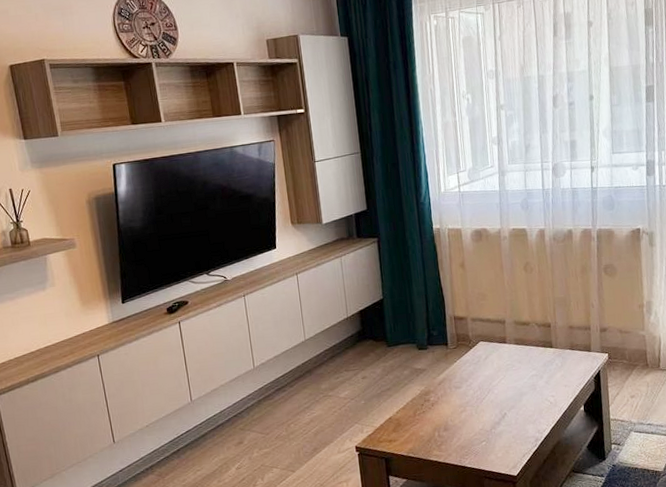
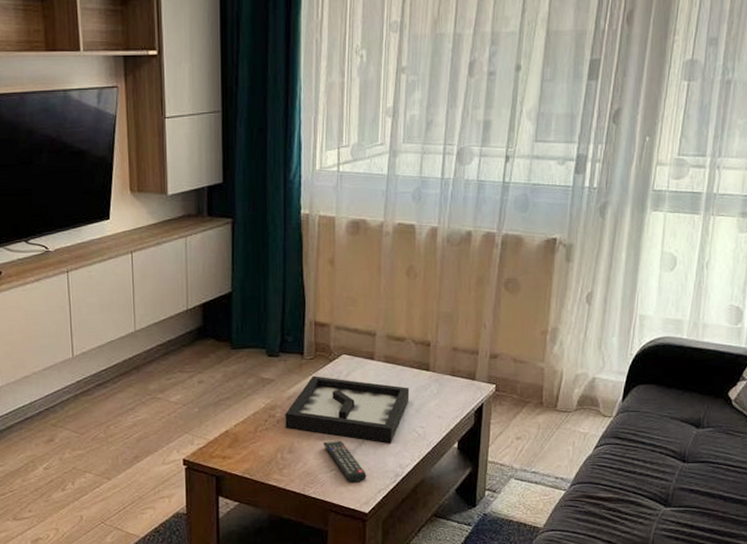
decorative tray: none [437,362,539,413] -> present [285,376,410,443]
remote control: none [472,415,512,451] -> present [324,440,367,483]

